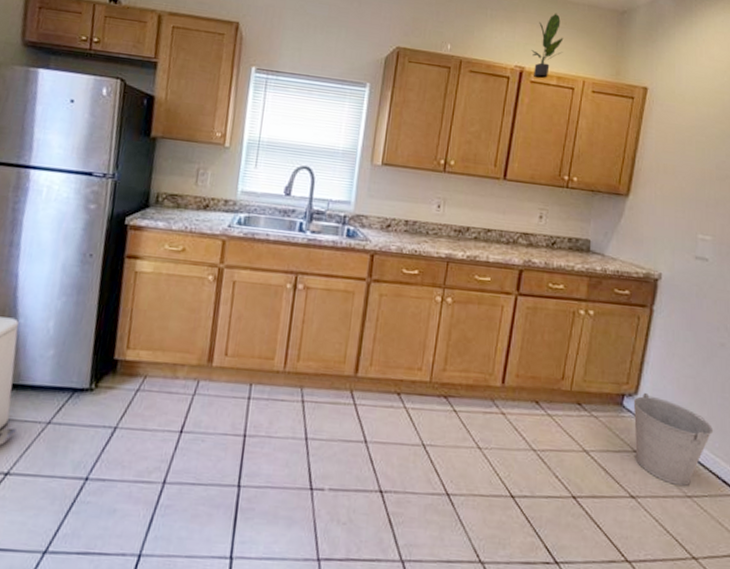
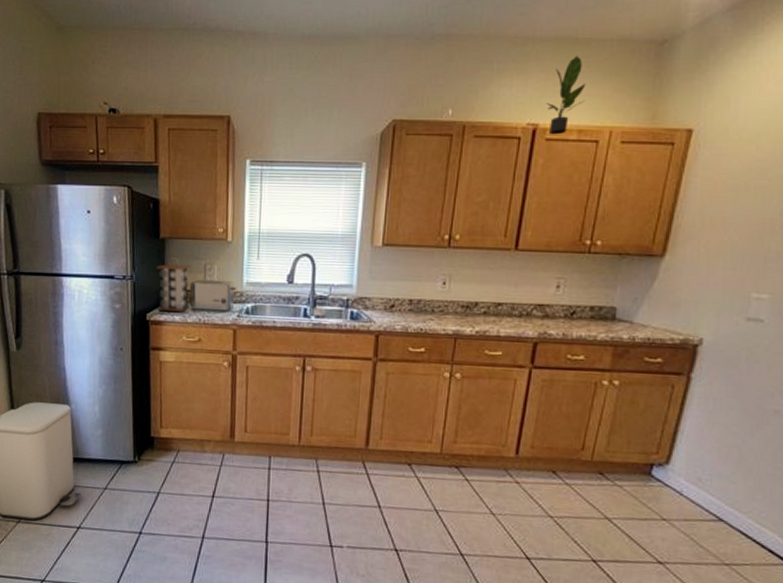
spice rack: none [138,158,182,218] -> present [155,258,191,313]
toaster: none [176,183,231,223] -> present [189,279,237,314]
bucket: present [633,392,714,487] -> none [663,462,761,555]

